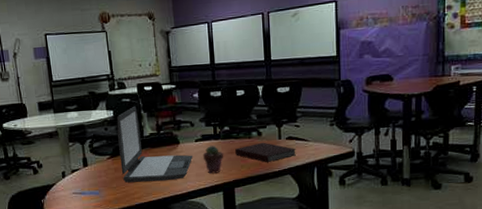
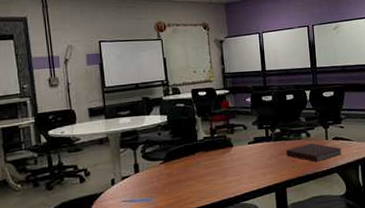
laptop: present [116,106,193,183] -> none [170,110,246,188]
potted succulent: present [202,145,224,174] -> none [255,147,276,175]

